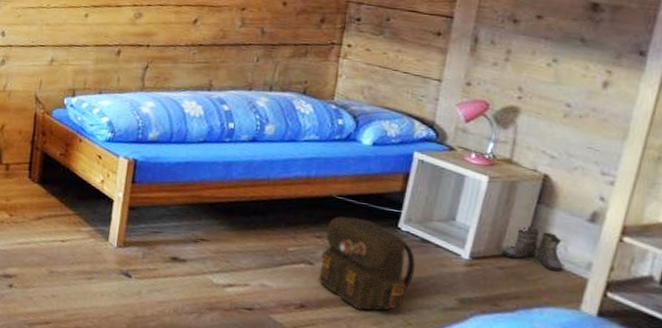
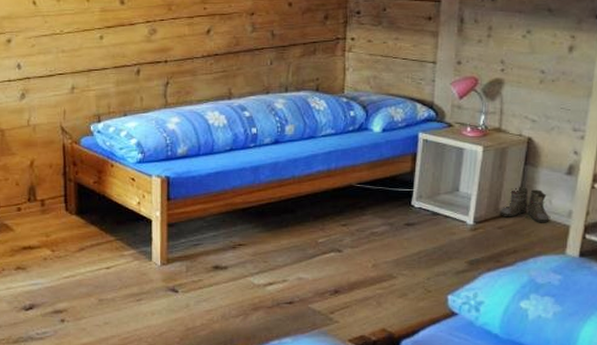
backpack: present [318,216,416,311] -> none [347,202,429,286]

